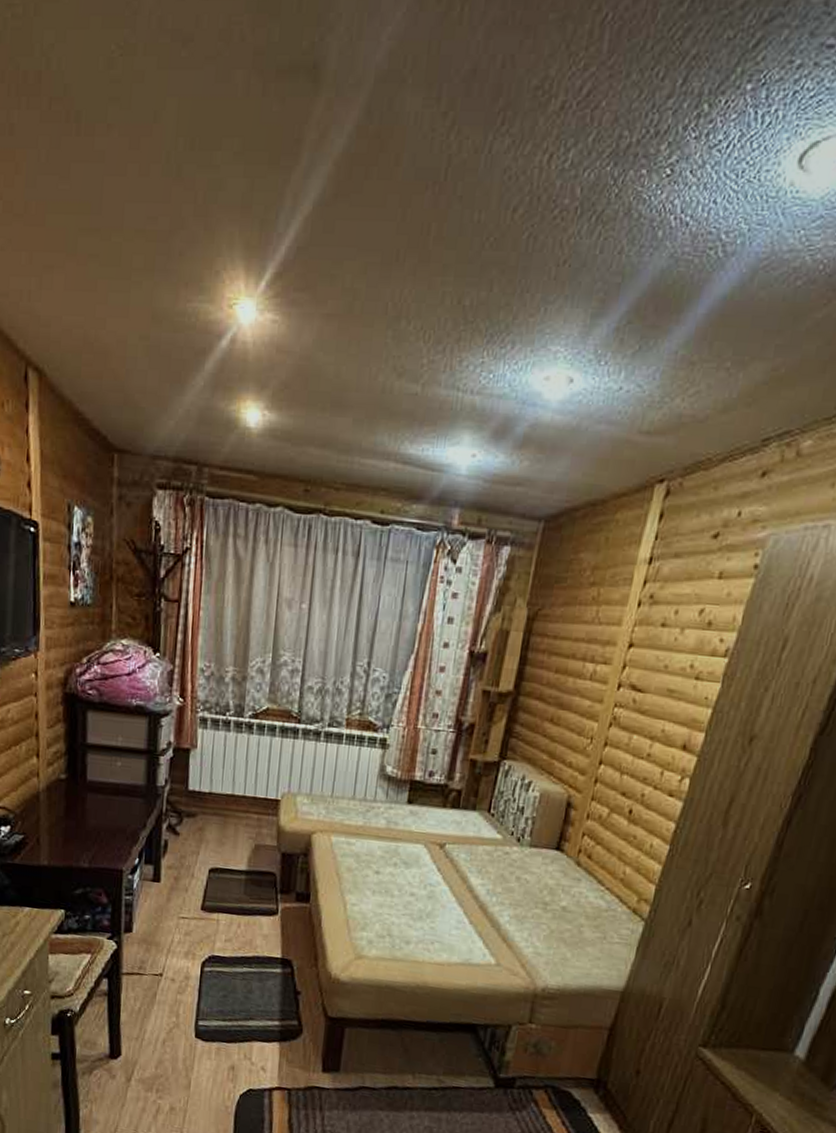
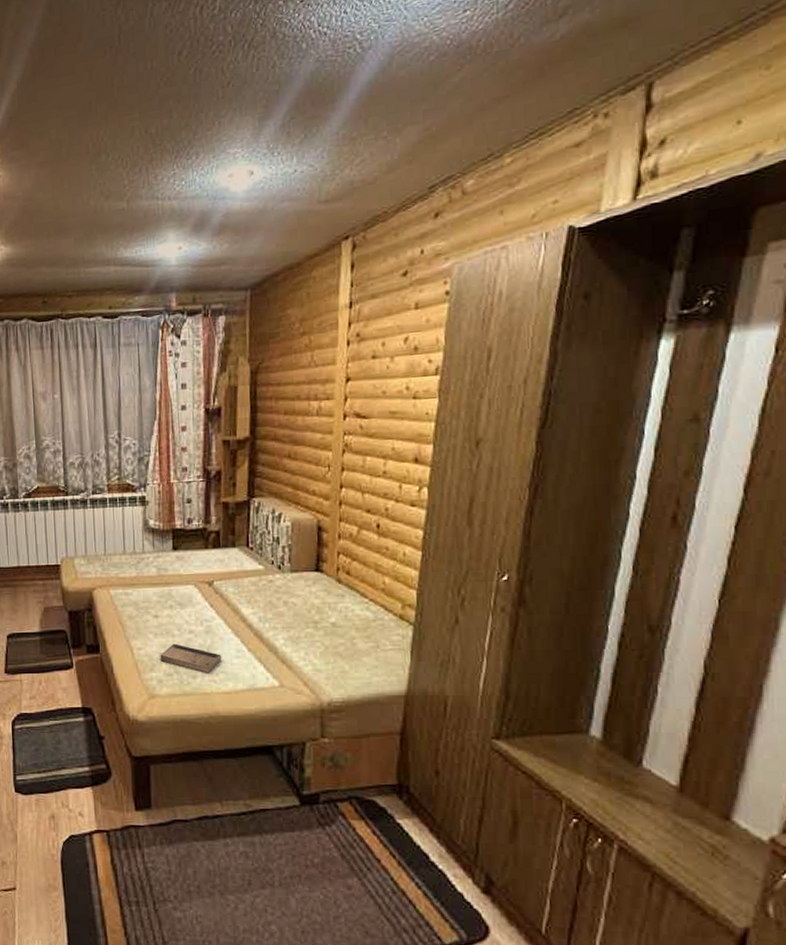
book: none [374,904,441,941] -> present [160,643,222,673]

